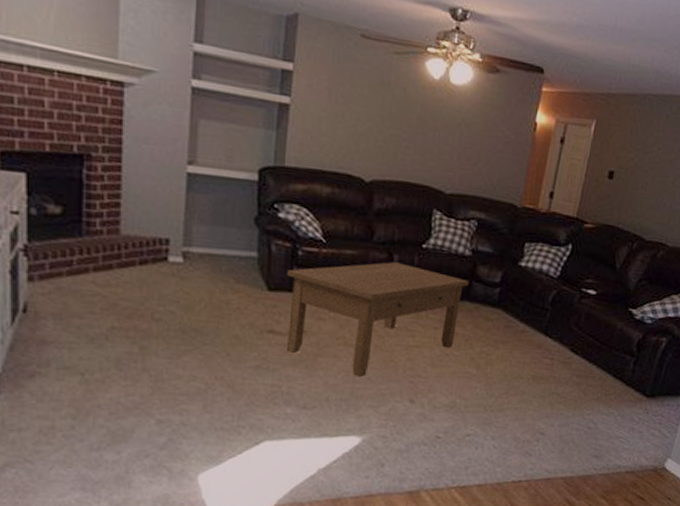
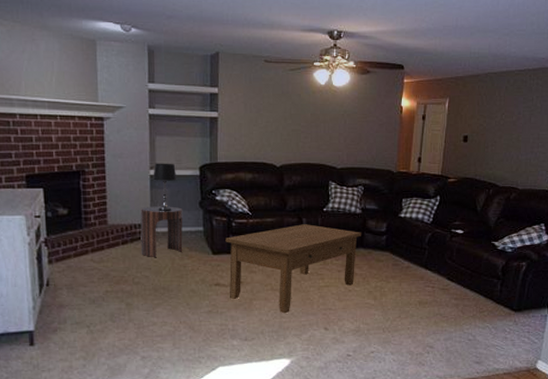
side table: none [166,215,231,287] -> present [140,206,183,257]
table lamp: none [191,156,226,225] -> present [153,163,177,211]

